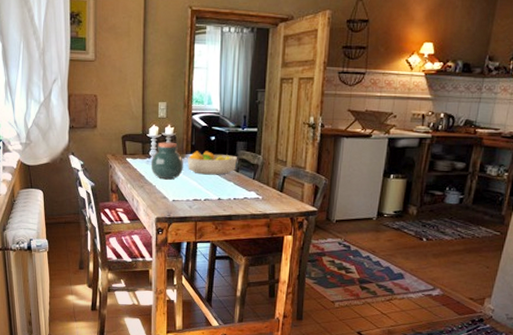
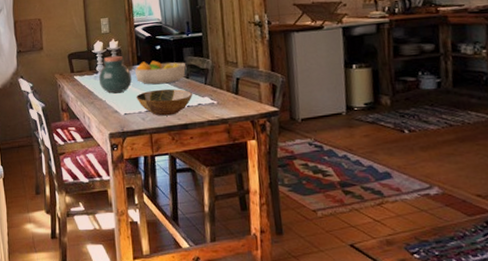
bowl: none [186,180,241,206] -> present [136,89,193,116]

